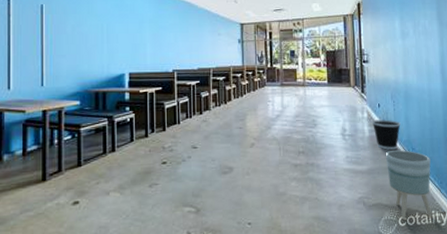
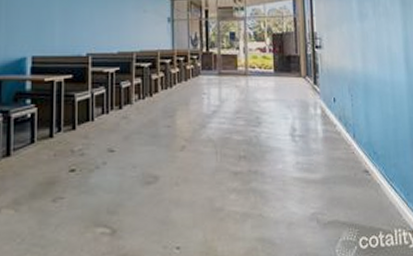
wastebasket: present [371,119,401,150] -> none [326,117,360,154]
planter: present [385,150,433,220] -> none [342,154,399,241]

